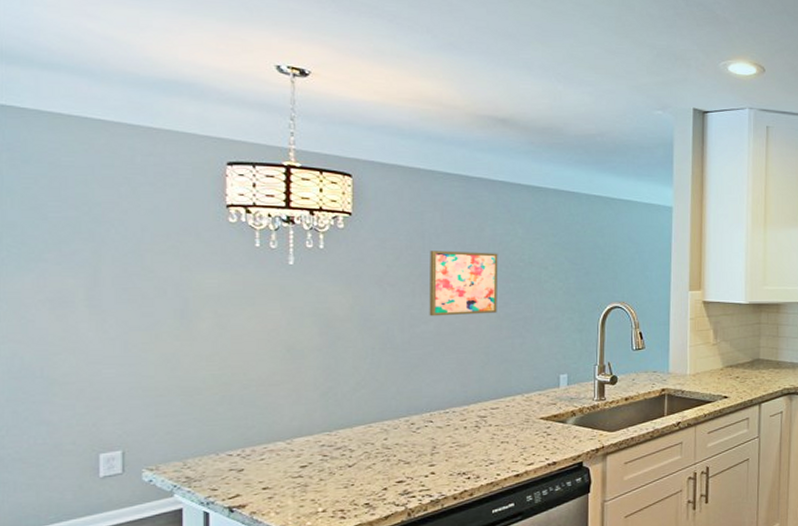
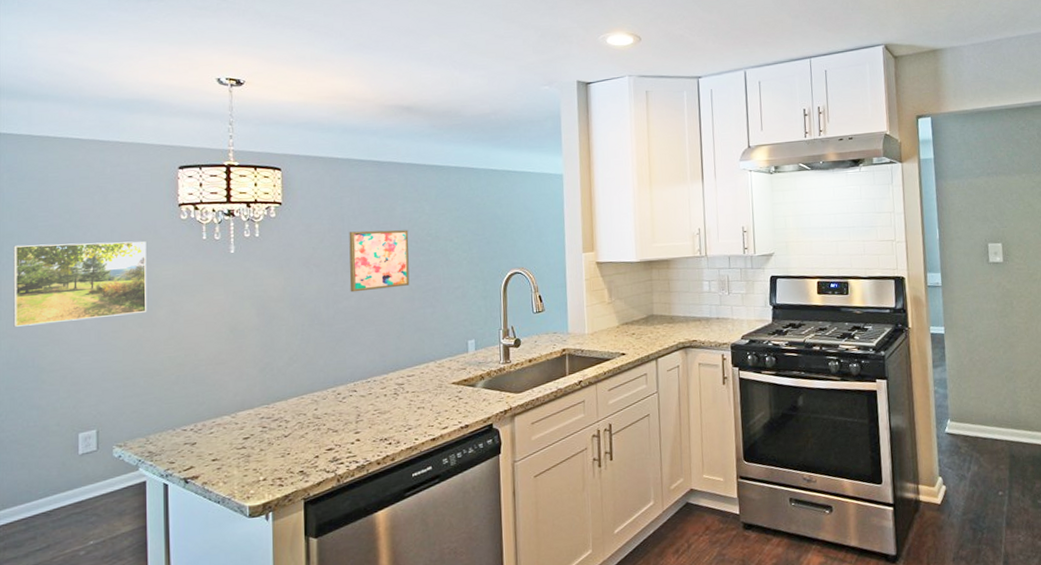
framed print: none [16,237,186,331] -> present [13,241,147,327]

